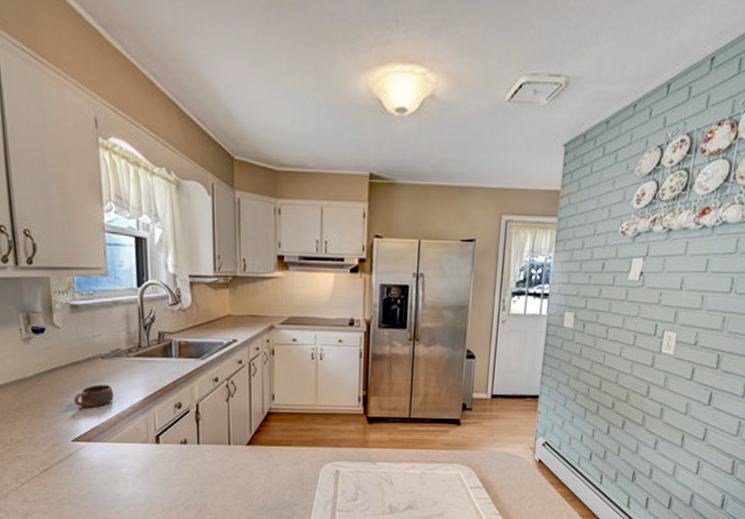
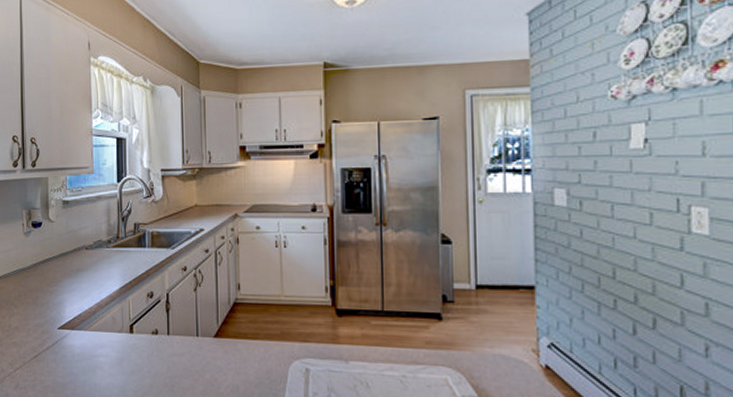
cup: present [73,385,113,407] -> none [61,274,94,295]

